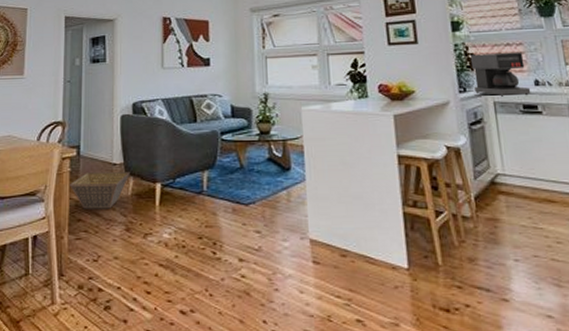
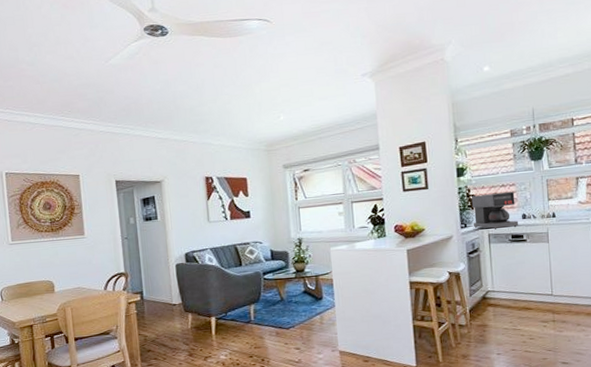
basket: present [70,172,130,209] -> none [137,310,188,342]

